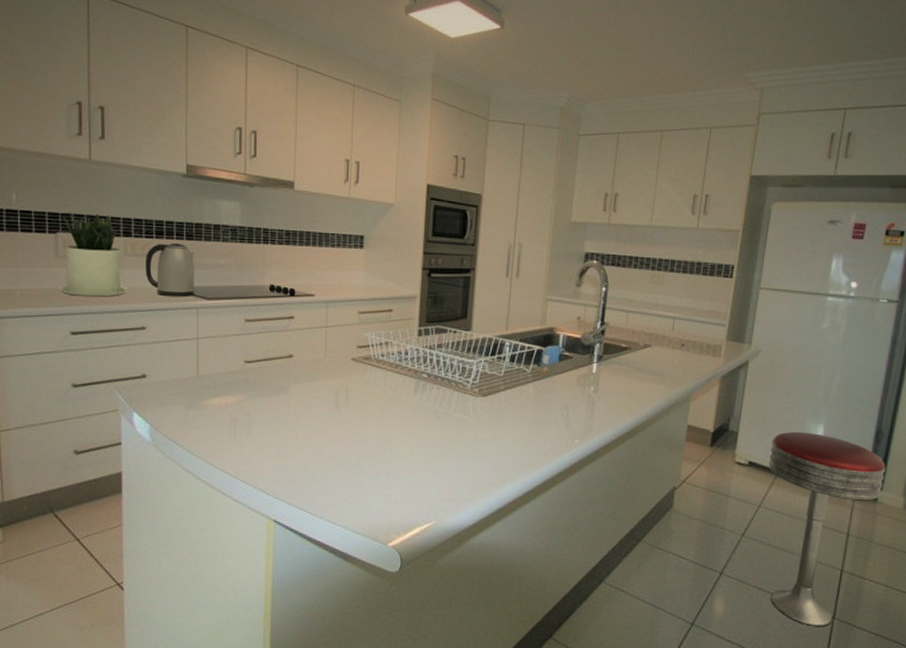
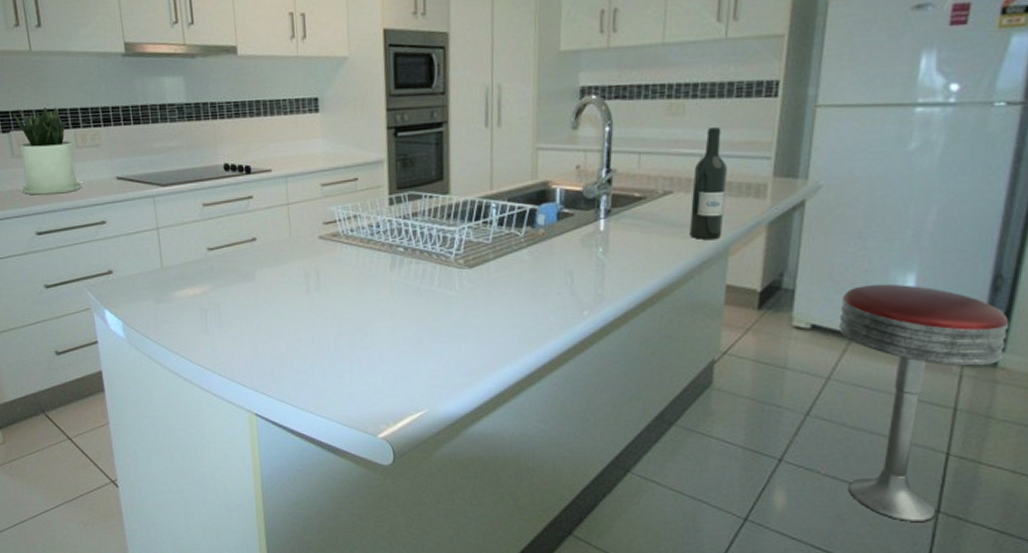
kettle: present [145,243,195,298] -> none [96,129,148,188]
wine bottle: none [662,296,694,388] -> present [689,126,728,241]

